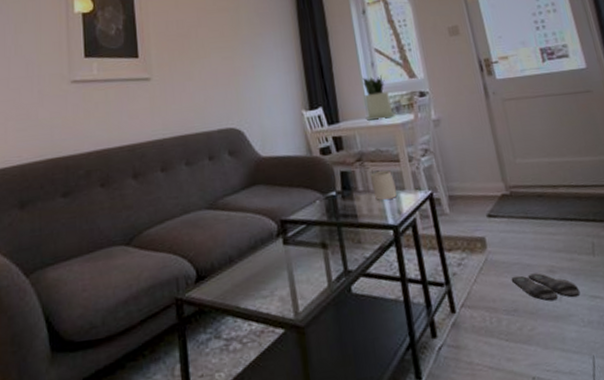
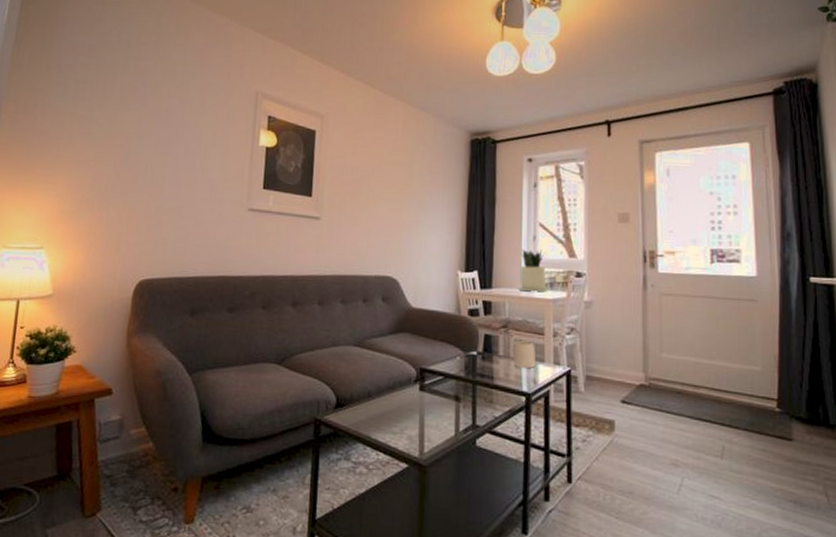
slippers: present [512,273,580,301] -> none [634,462,700,492]

